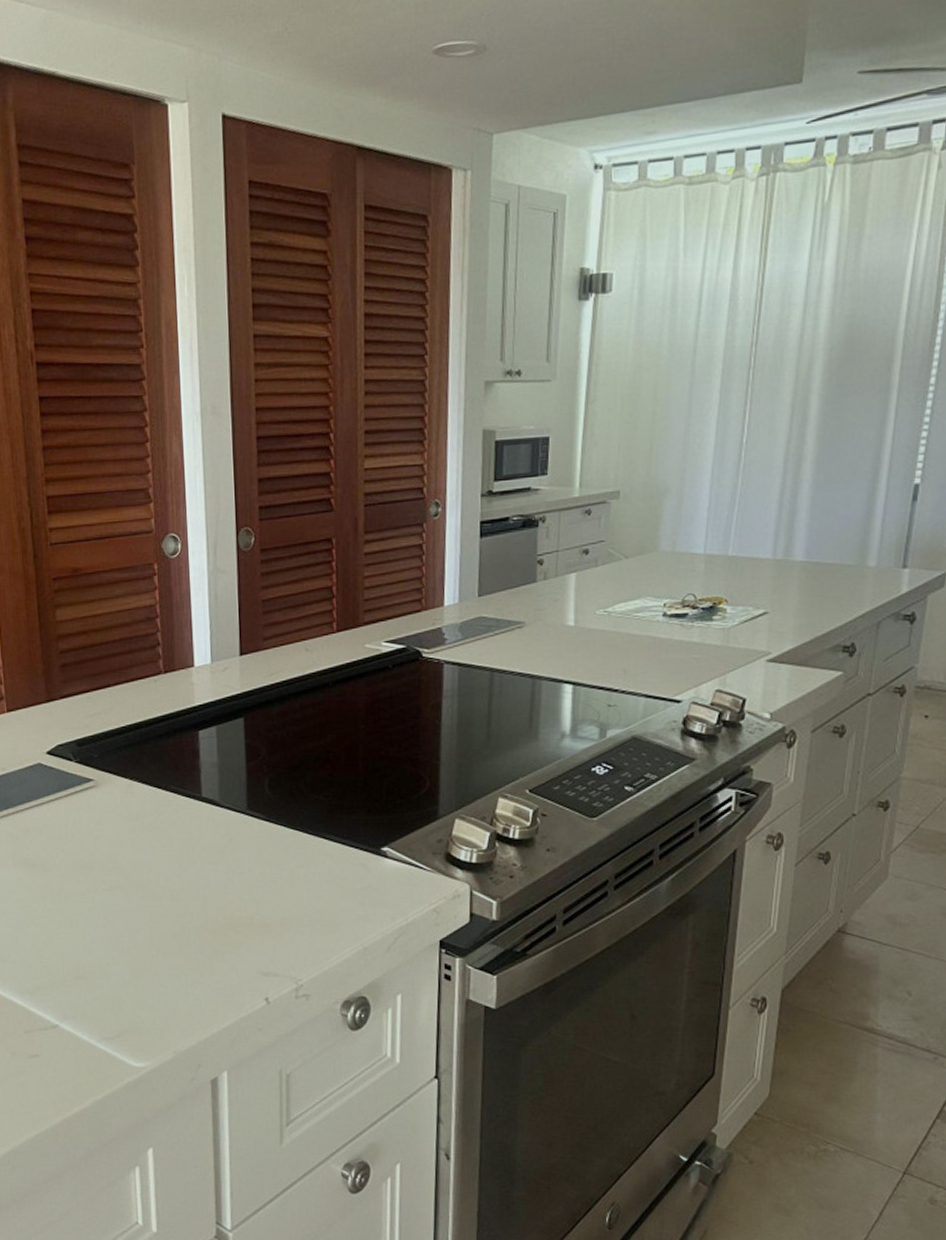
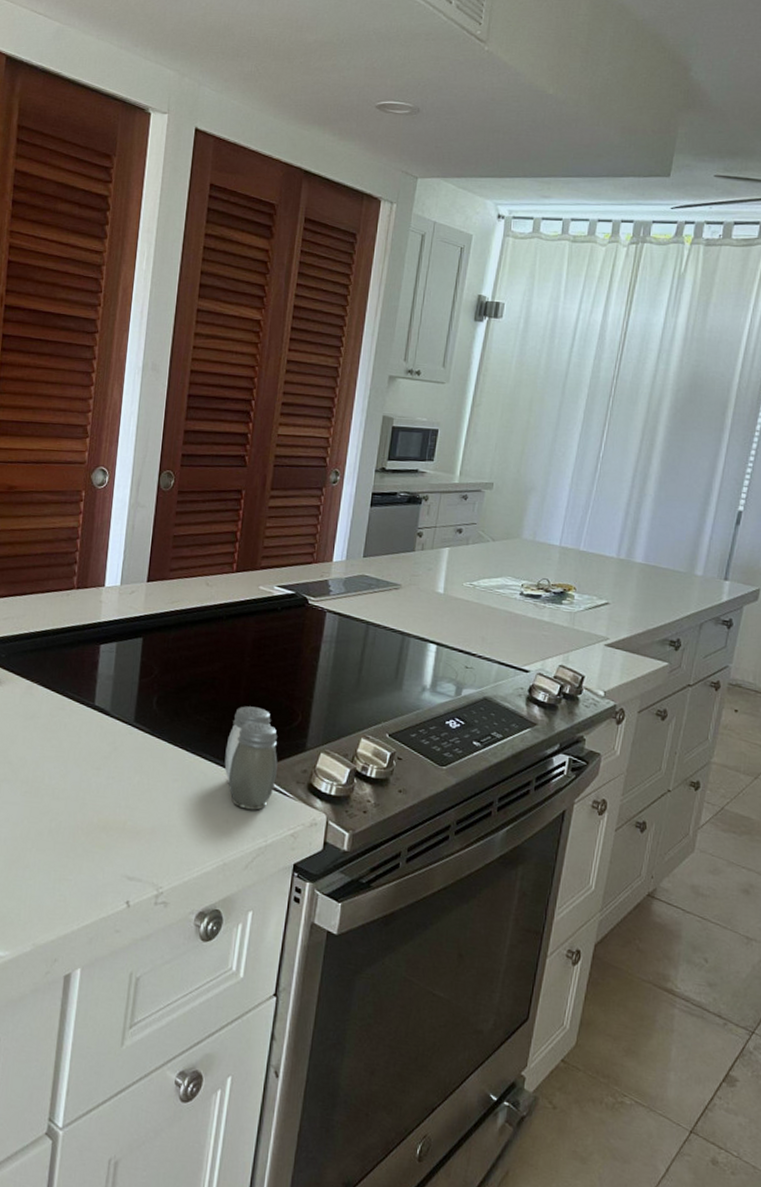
salt and pepper shaker: none [350,778,410,888] -> present [224,706,278,810]

